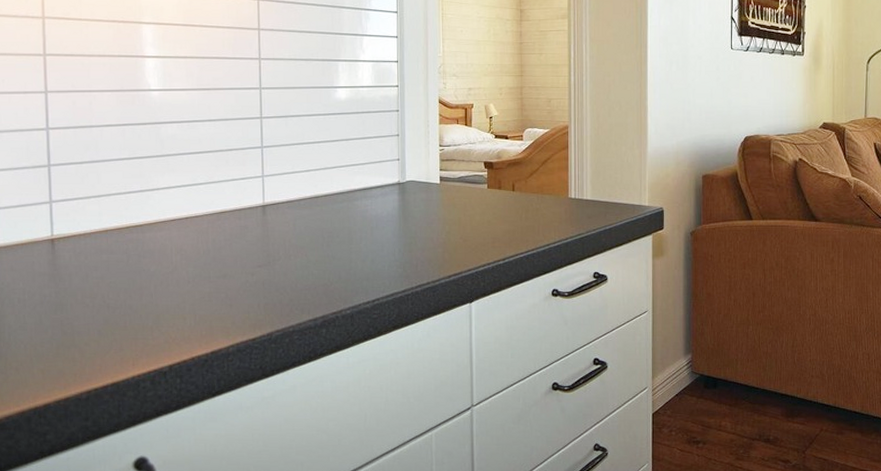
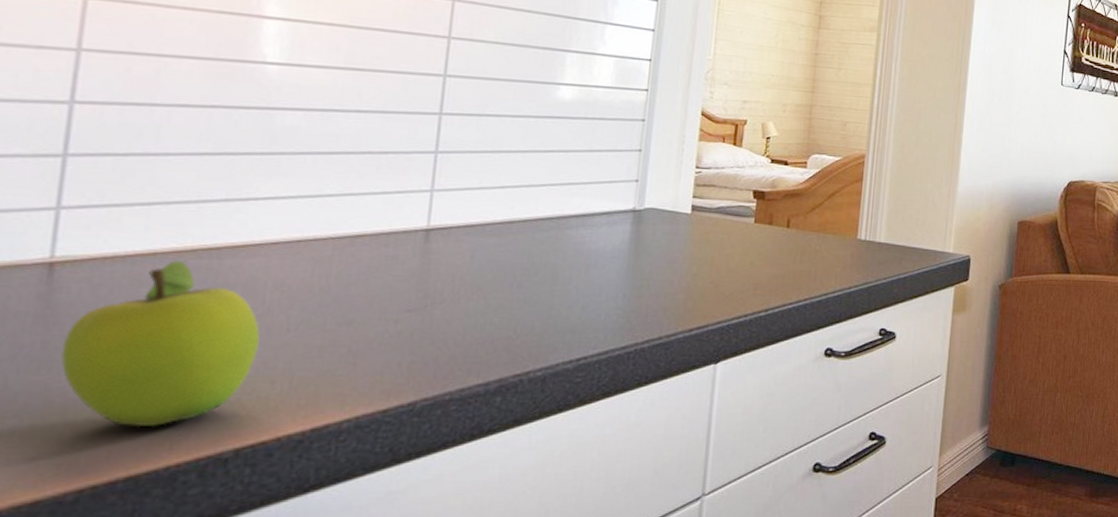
fruit: none [66,234,173,350] -> present [61,259,260,428]

